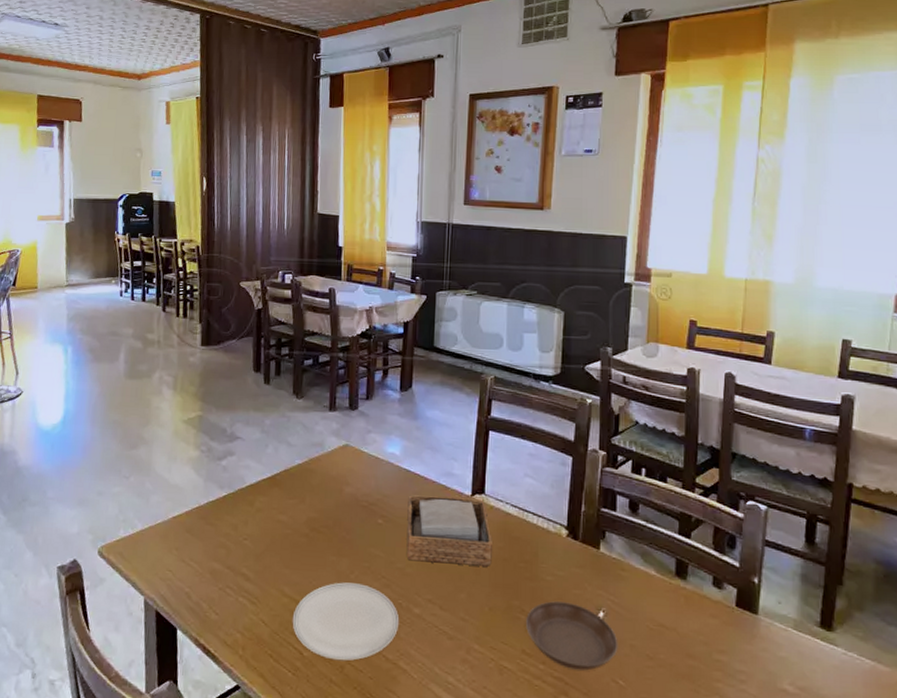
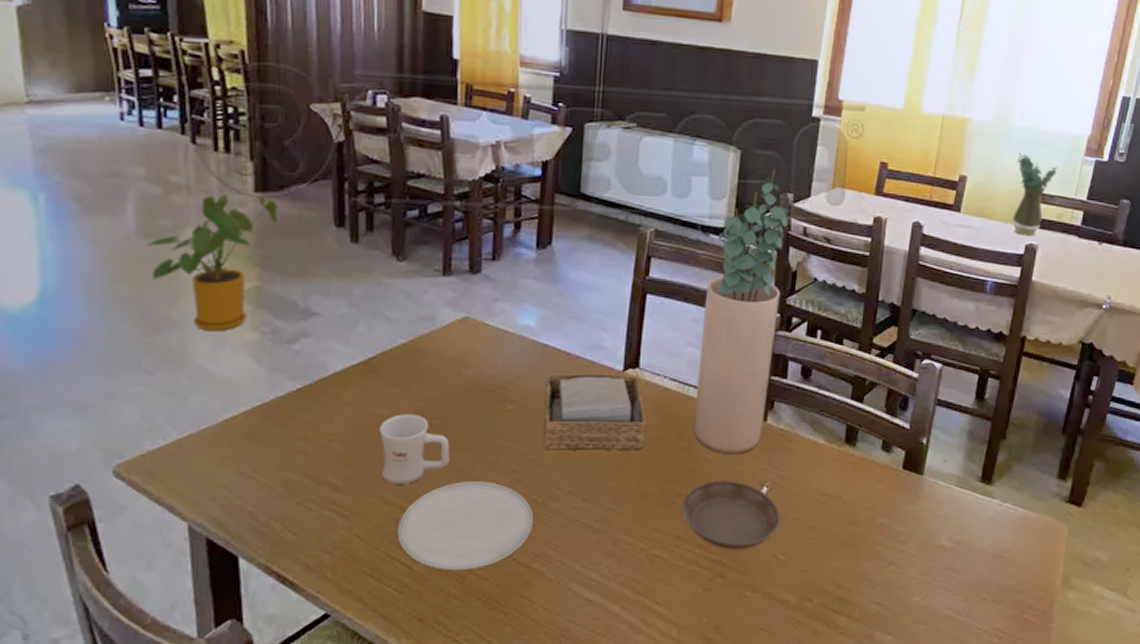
house plant: none [130,348,216,449] -> present [146,194,279,332]
mug: none [281,521,334,581] -> present [380,414,450,484]
vase: none [533,327,609,579] -> present [693,169,790,455]
vase: none [823,310,866,387] -> present [1012,152,1057,236]

